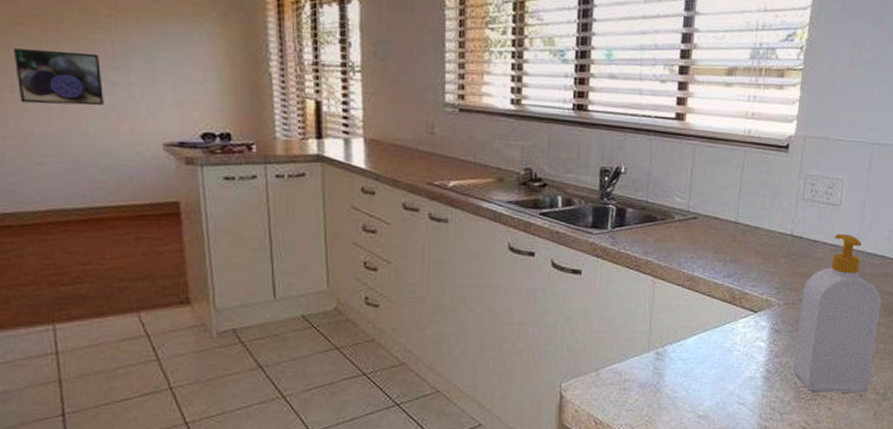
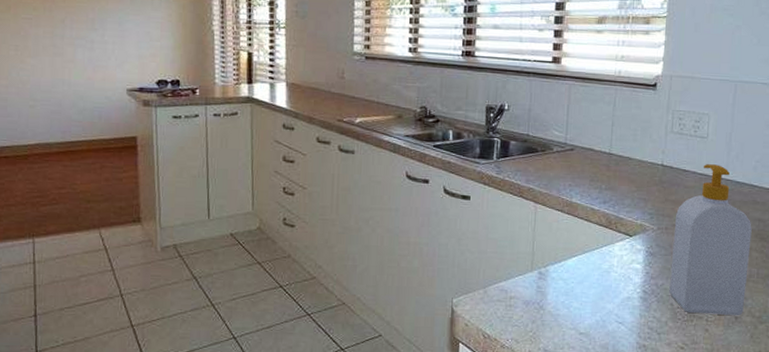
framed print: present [14,49,104,106] -> none [20,16,84,60]

